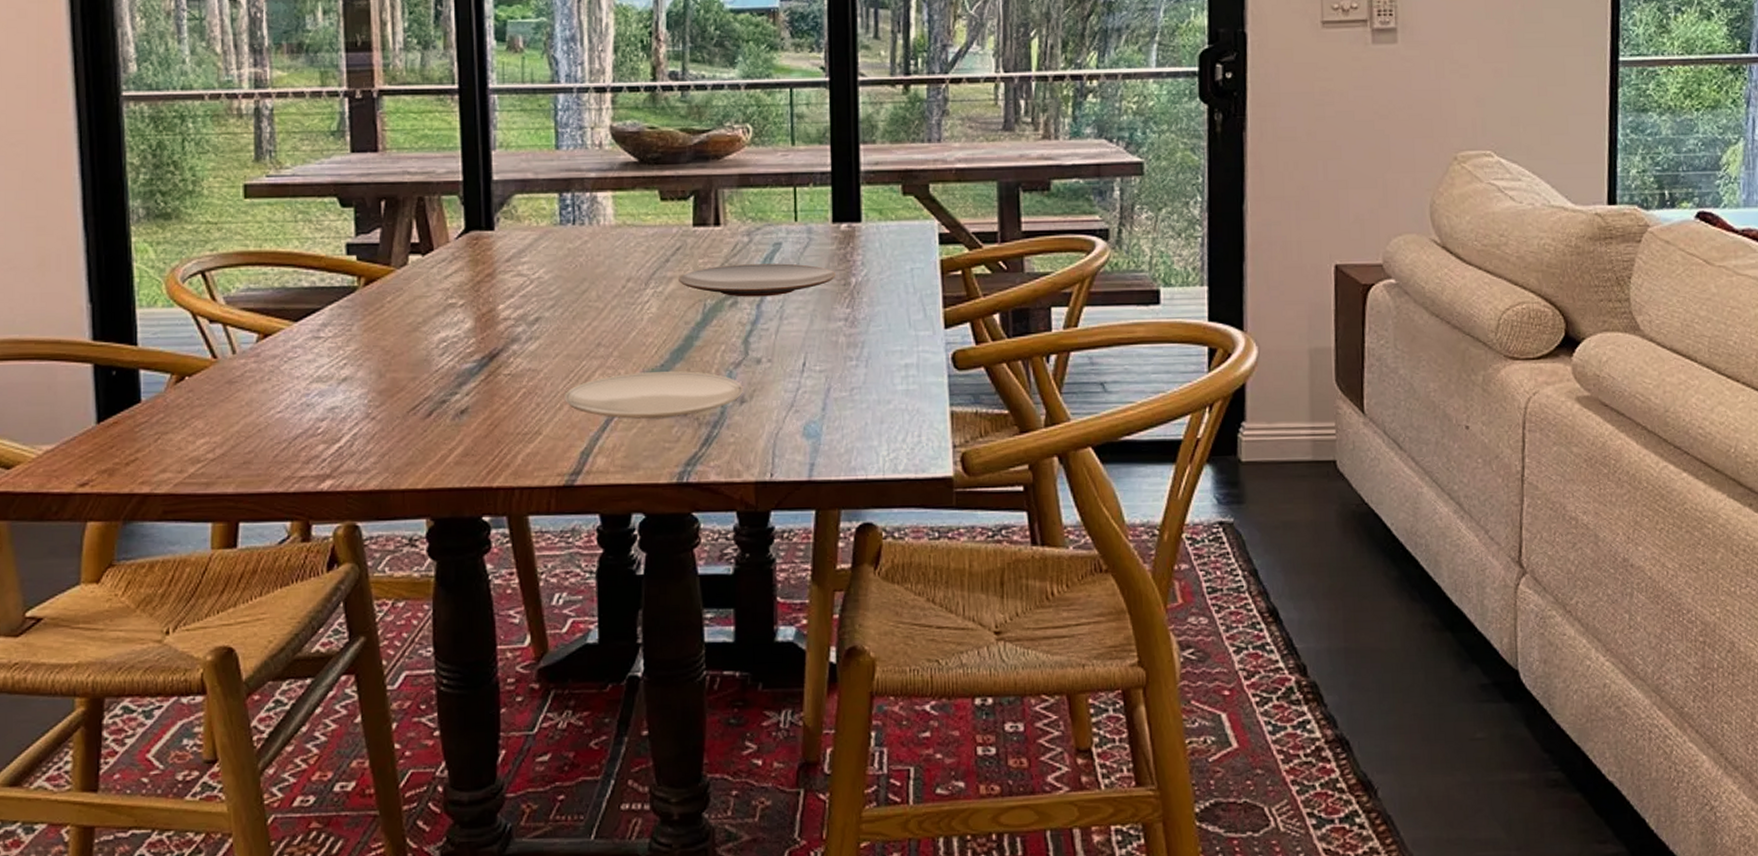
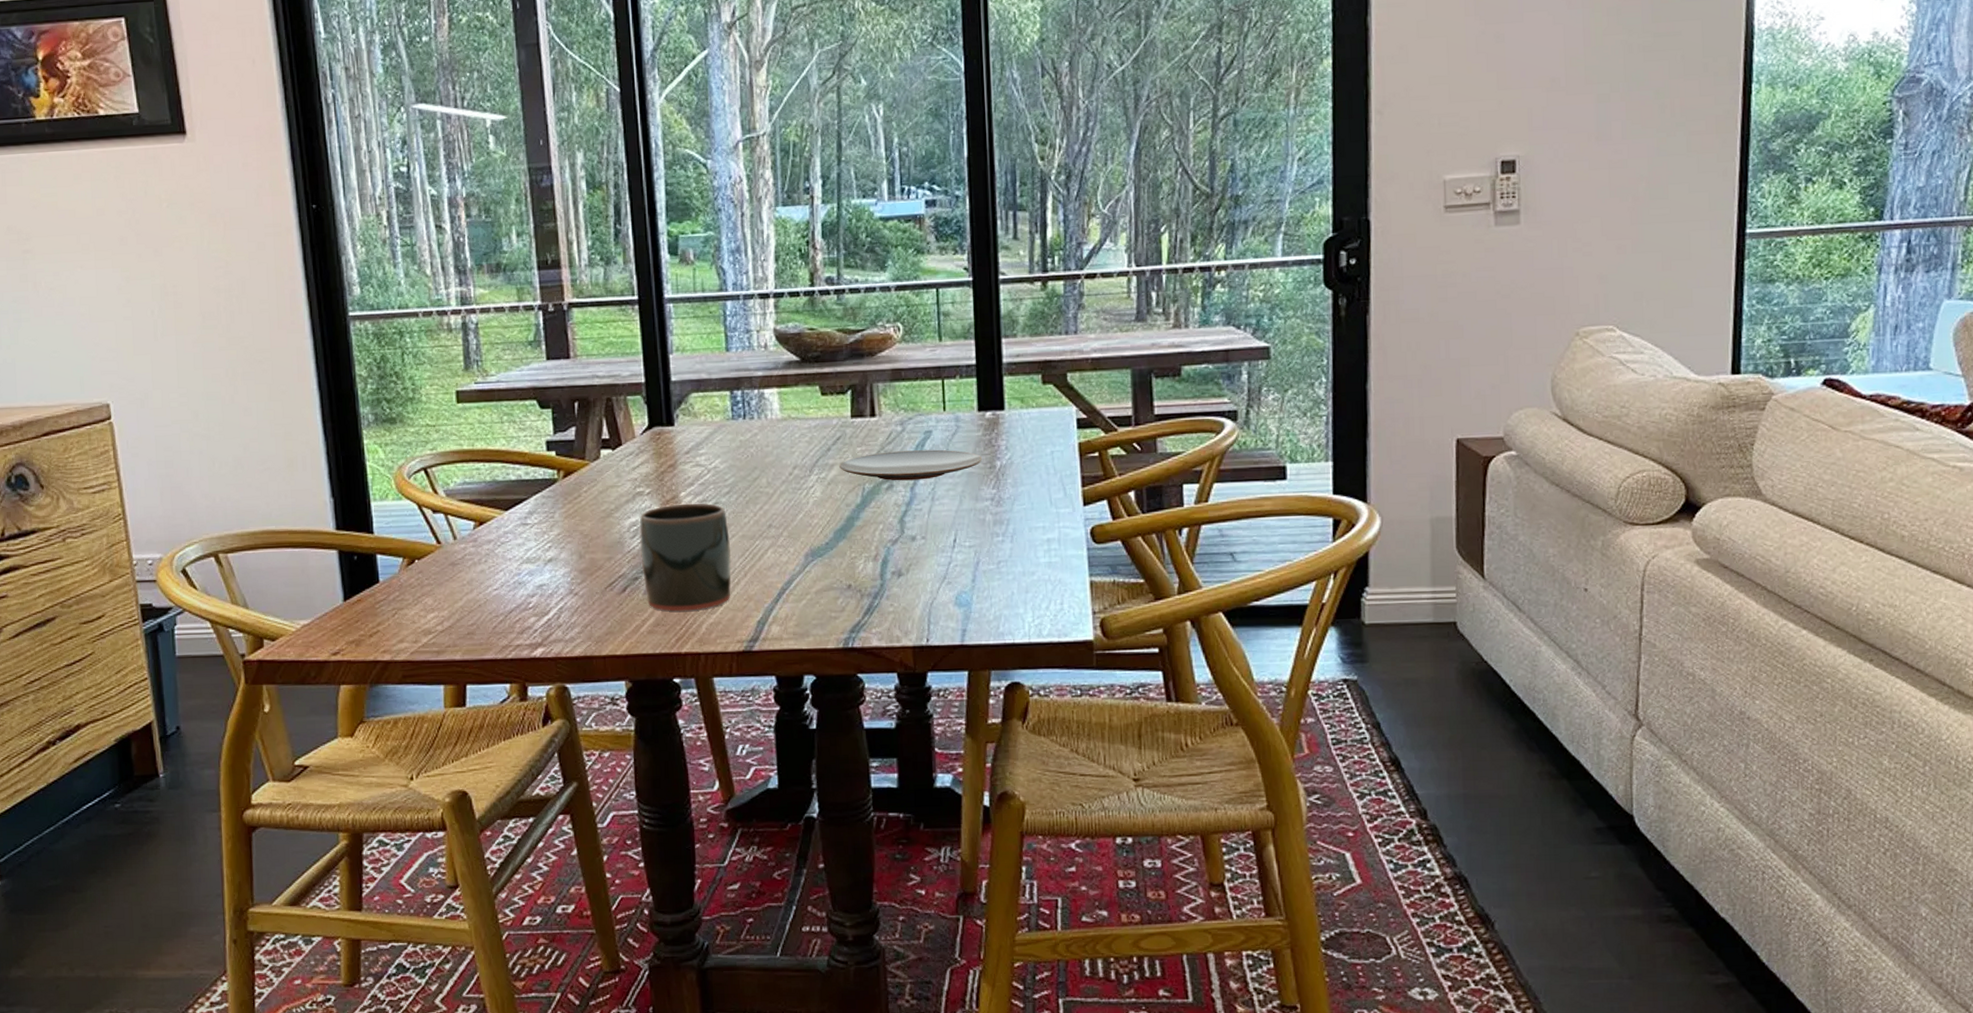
mug: none [449,317,554,440] -> present [639,503,732,611]
plate: present [563,371,744,419] -> none [740,548,901,592]

